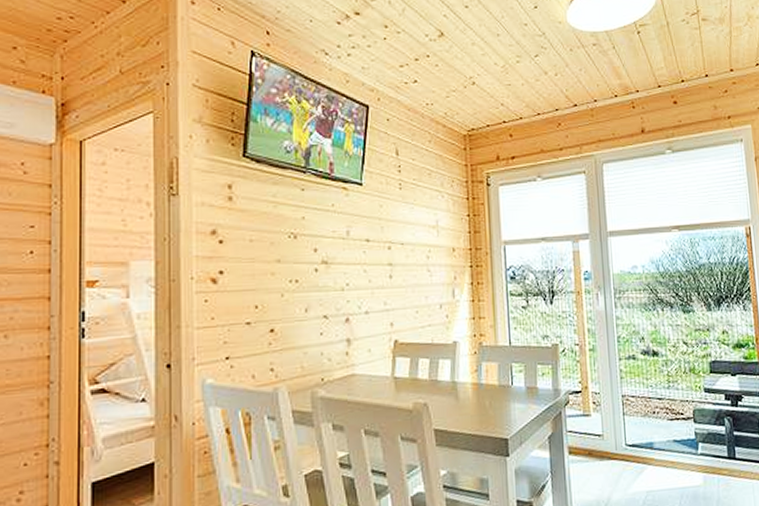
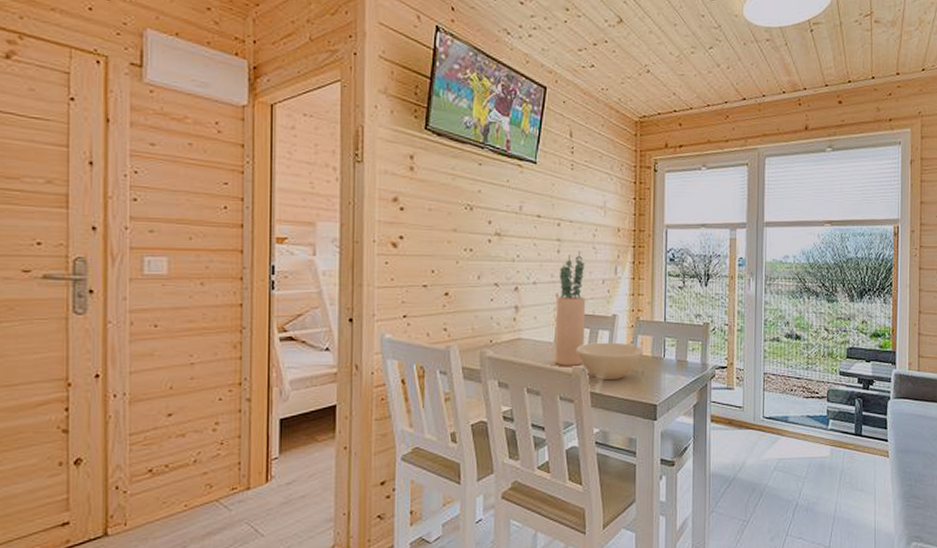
vase: none [390,274,425,402] -> present [555,251,586,366]
bowl: none [415,372,490,415] -> present [575,342,644,381]

